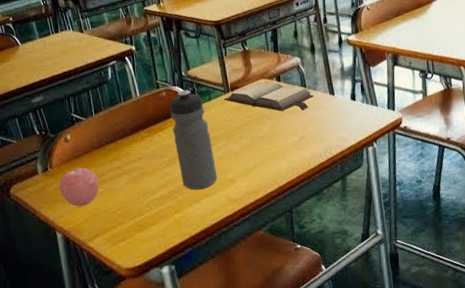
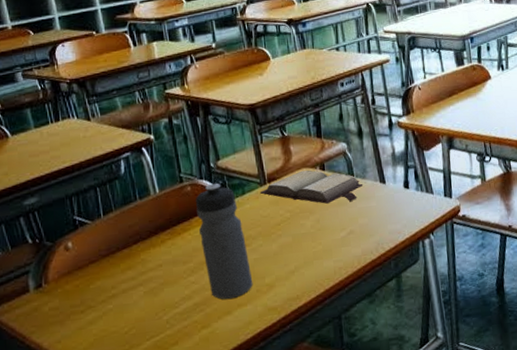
apple: present [59,167,99,207] -> none [56,280,107,329]

